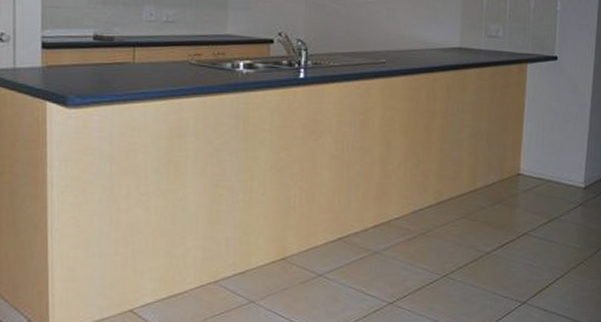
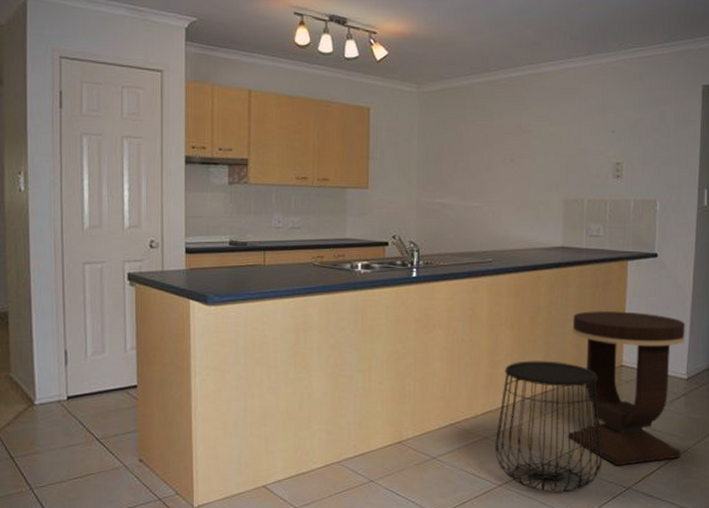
side table: none [385,169,497,310] -> present [494,361,602,493]
side table: none [464,115,584,280] -> present [570,310,686,466]

